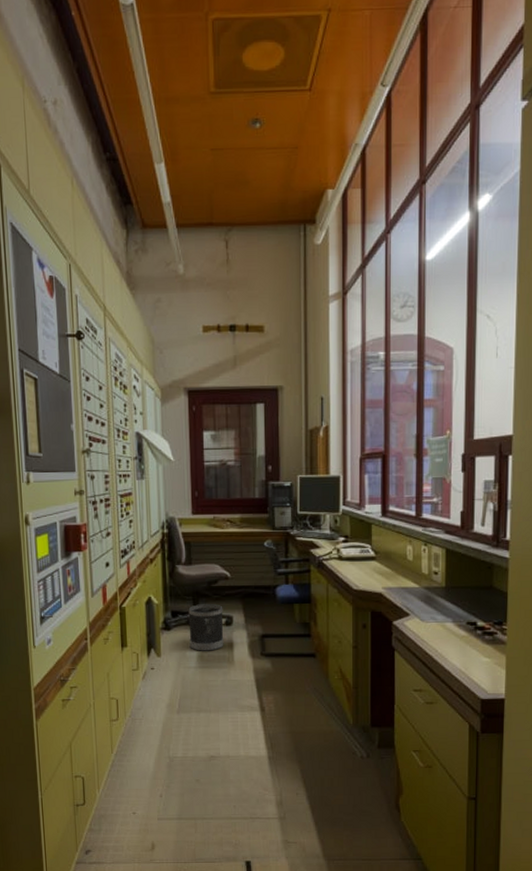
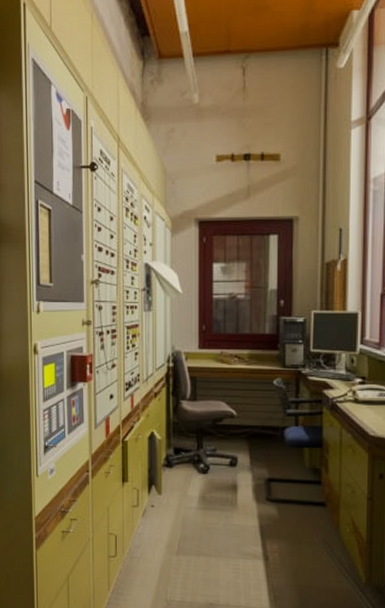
wastebasket: present [188,604,224,651] -> none [191,442,228,492]

